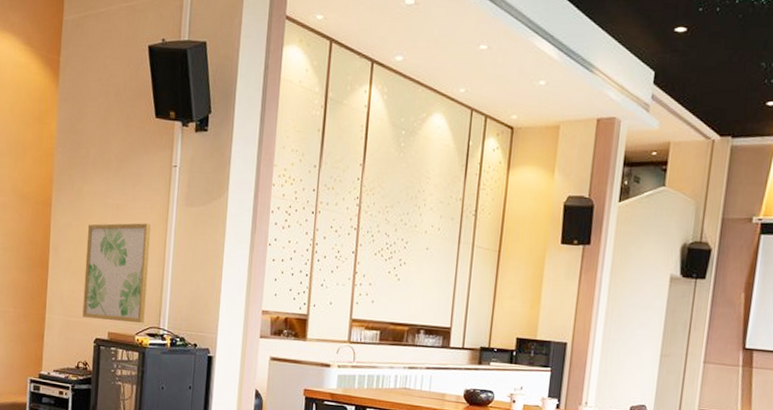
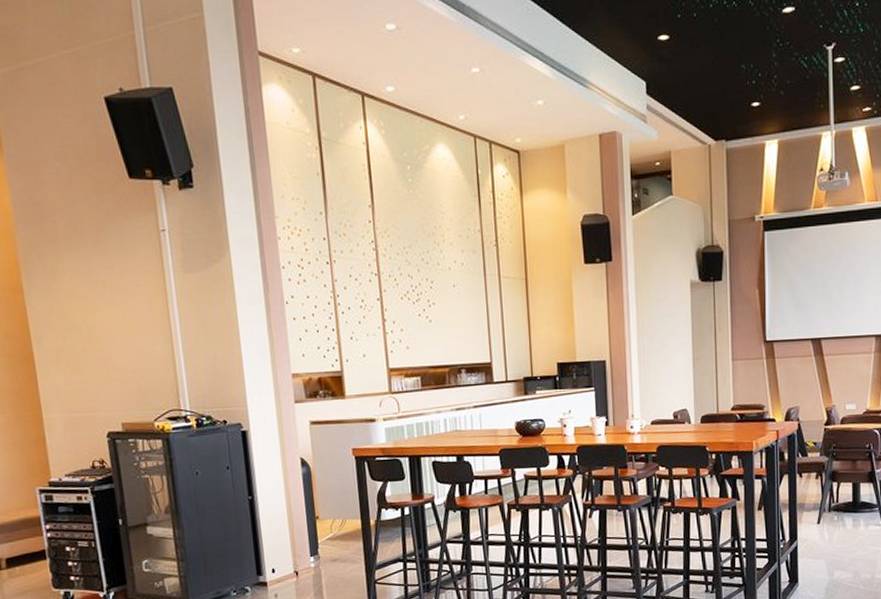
wall art: present [82,223,152,324] -> none [72,297,162,411]

